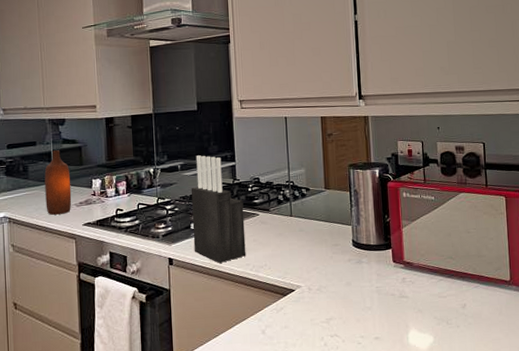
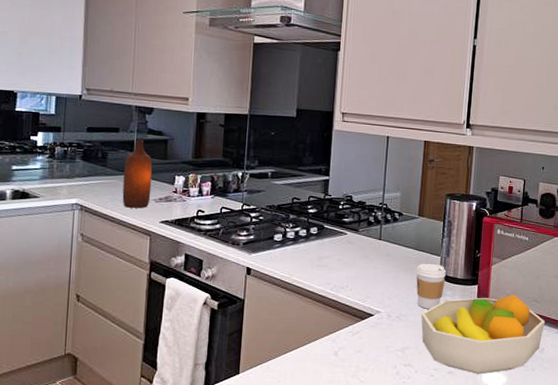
knife block: present [191,155,246,263] -> none [274,165,332,279]
coffee cup: none [329,233,360,278] -> present [416,263,446,309]
fruit bowl: none [341,253,463,337] -> present [421,294,546,374]

